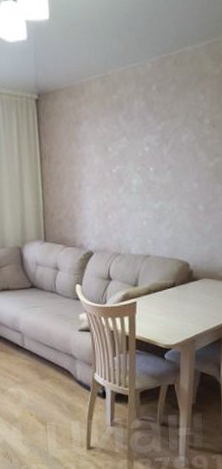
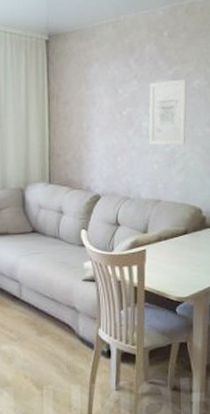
wall art: none [138,134,176,202] -> present [149,79,187,146]

